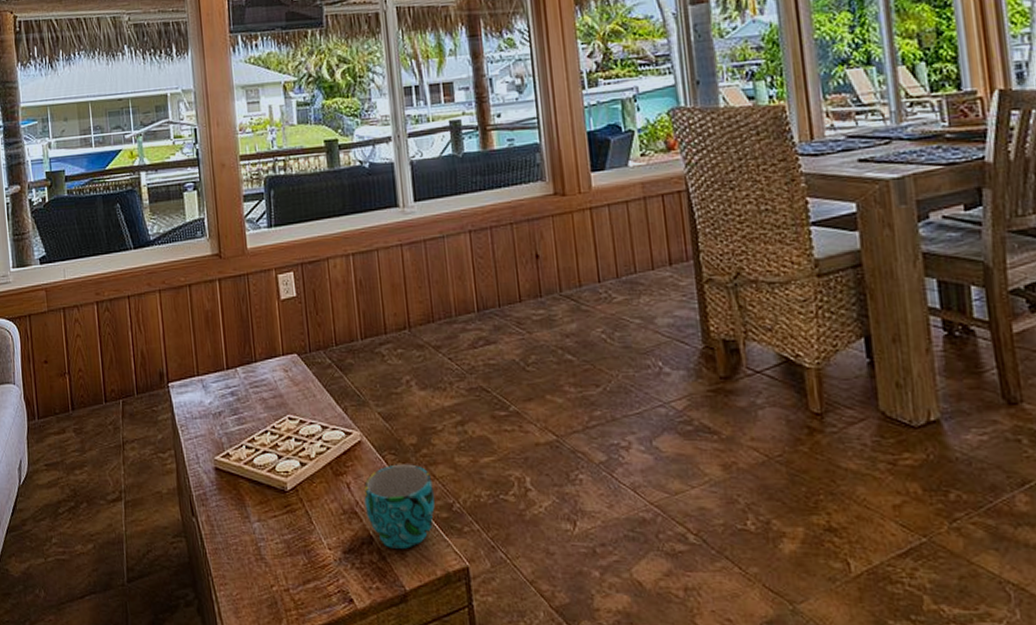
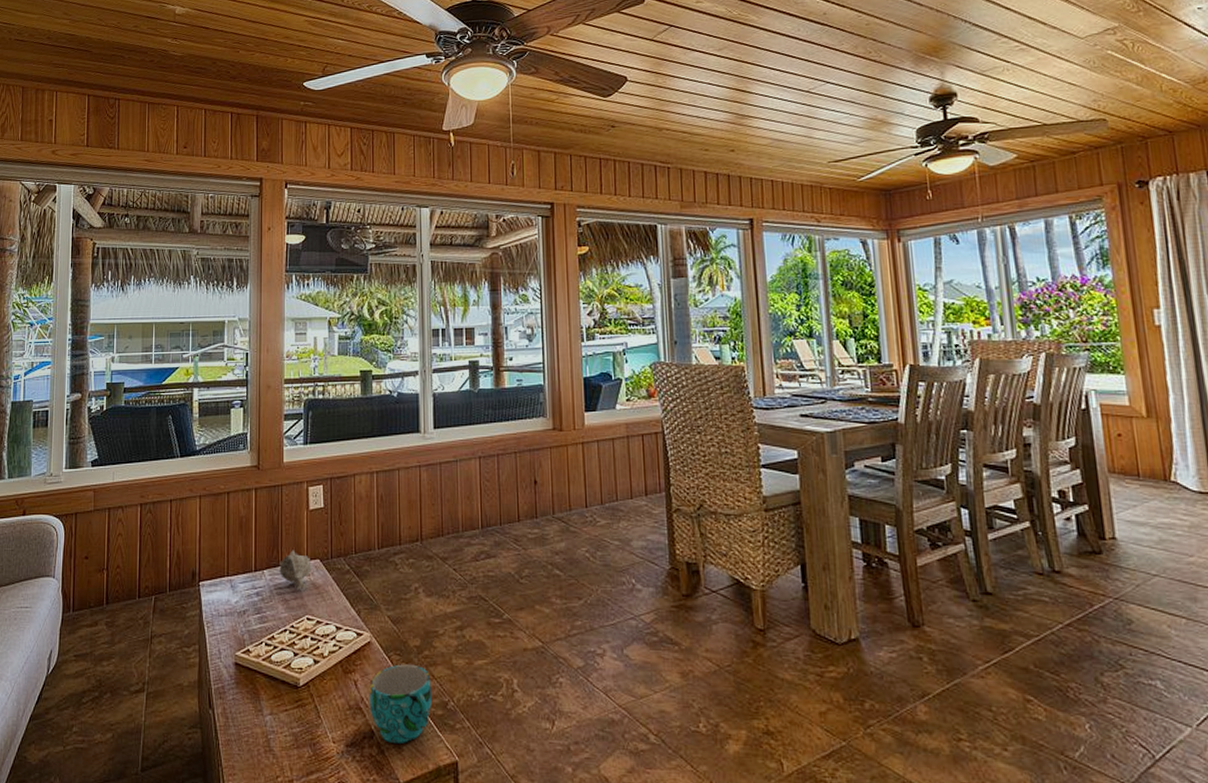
seashell: none [253,344,289,388] -> present [279,550,312,590]

